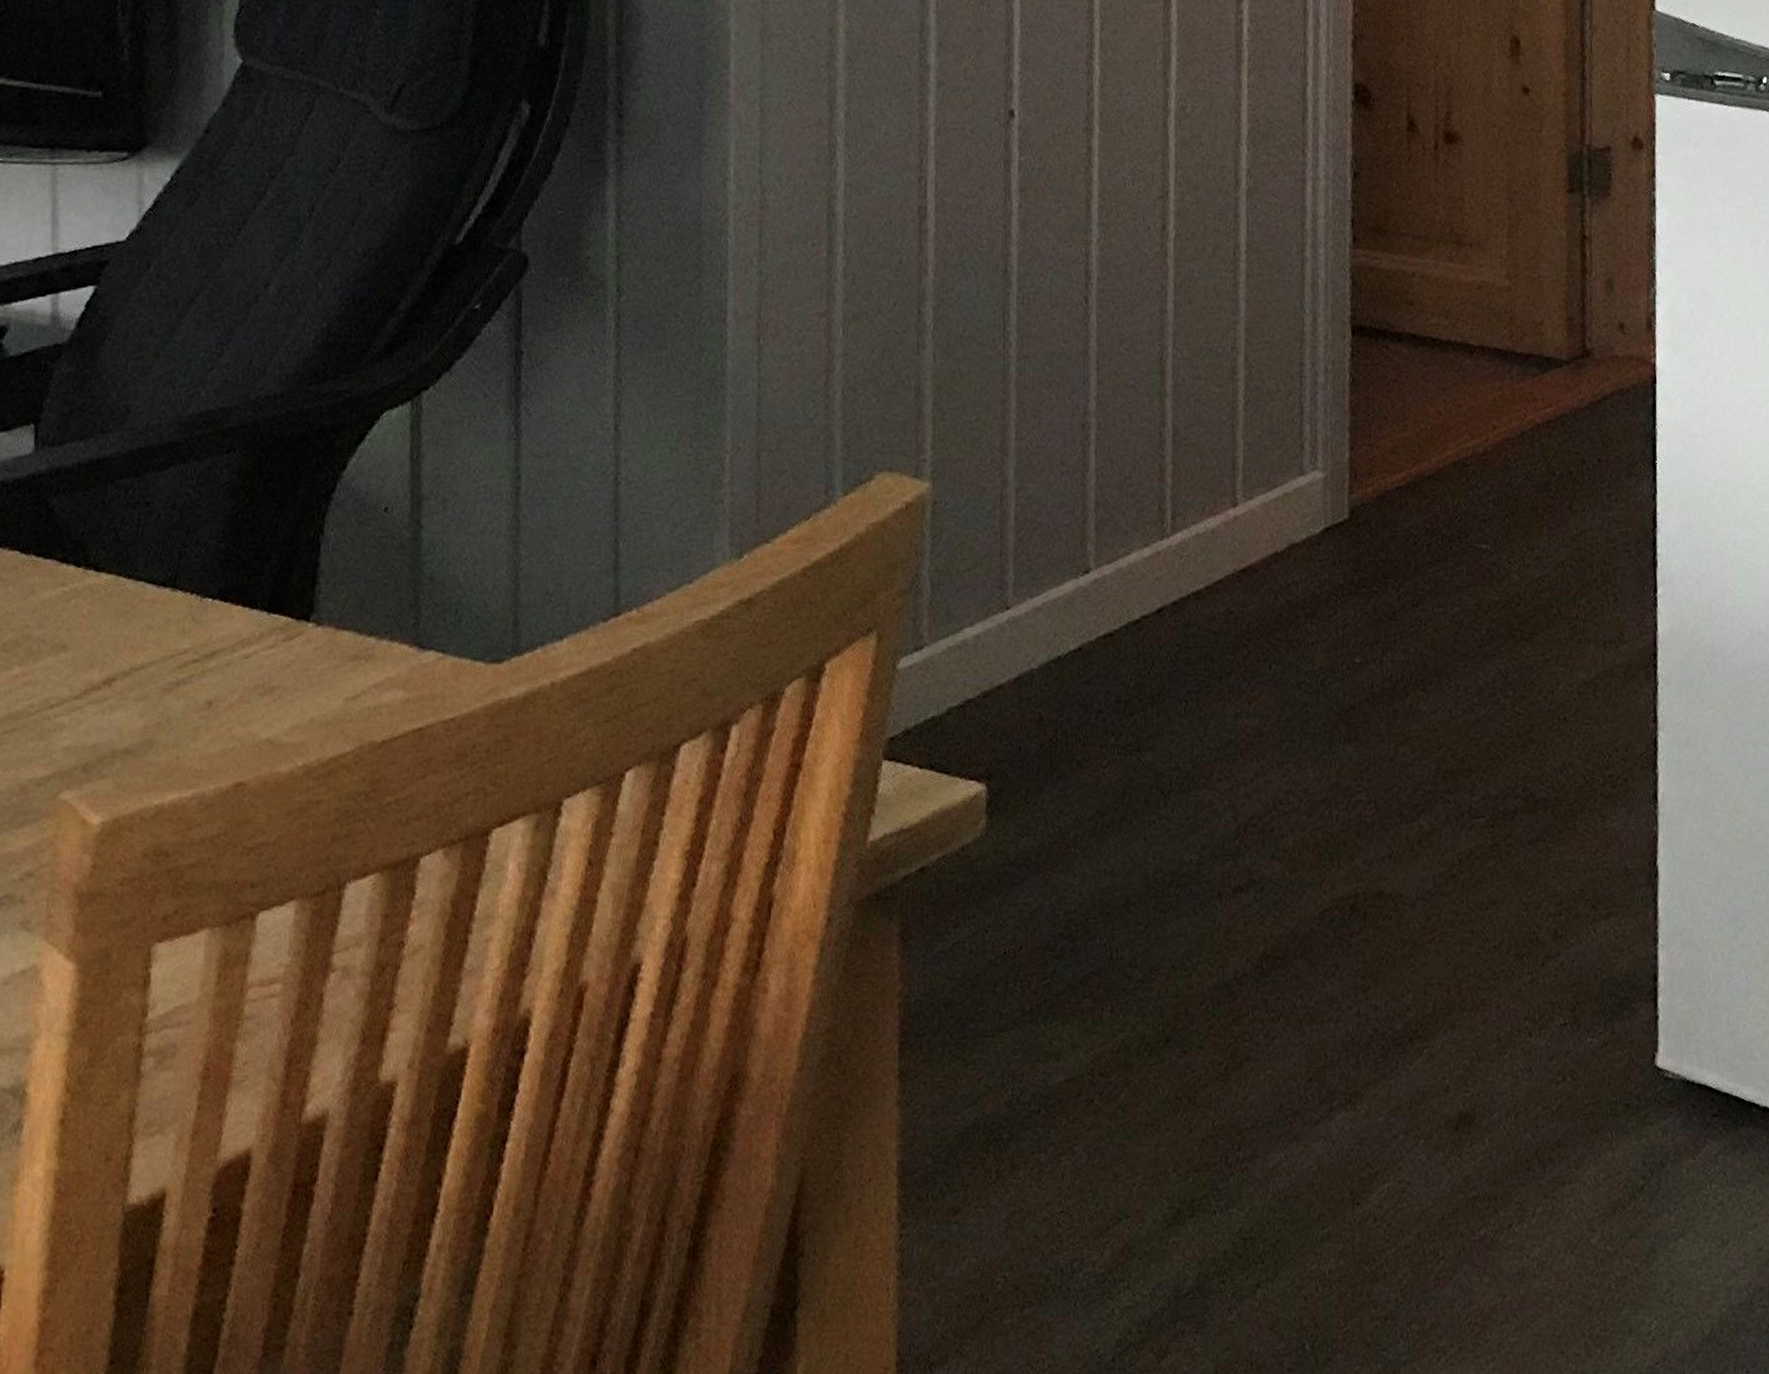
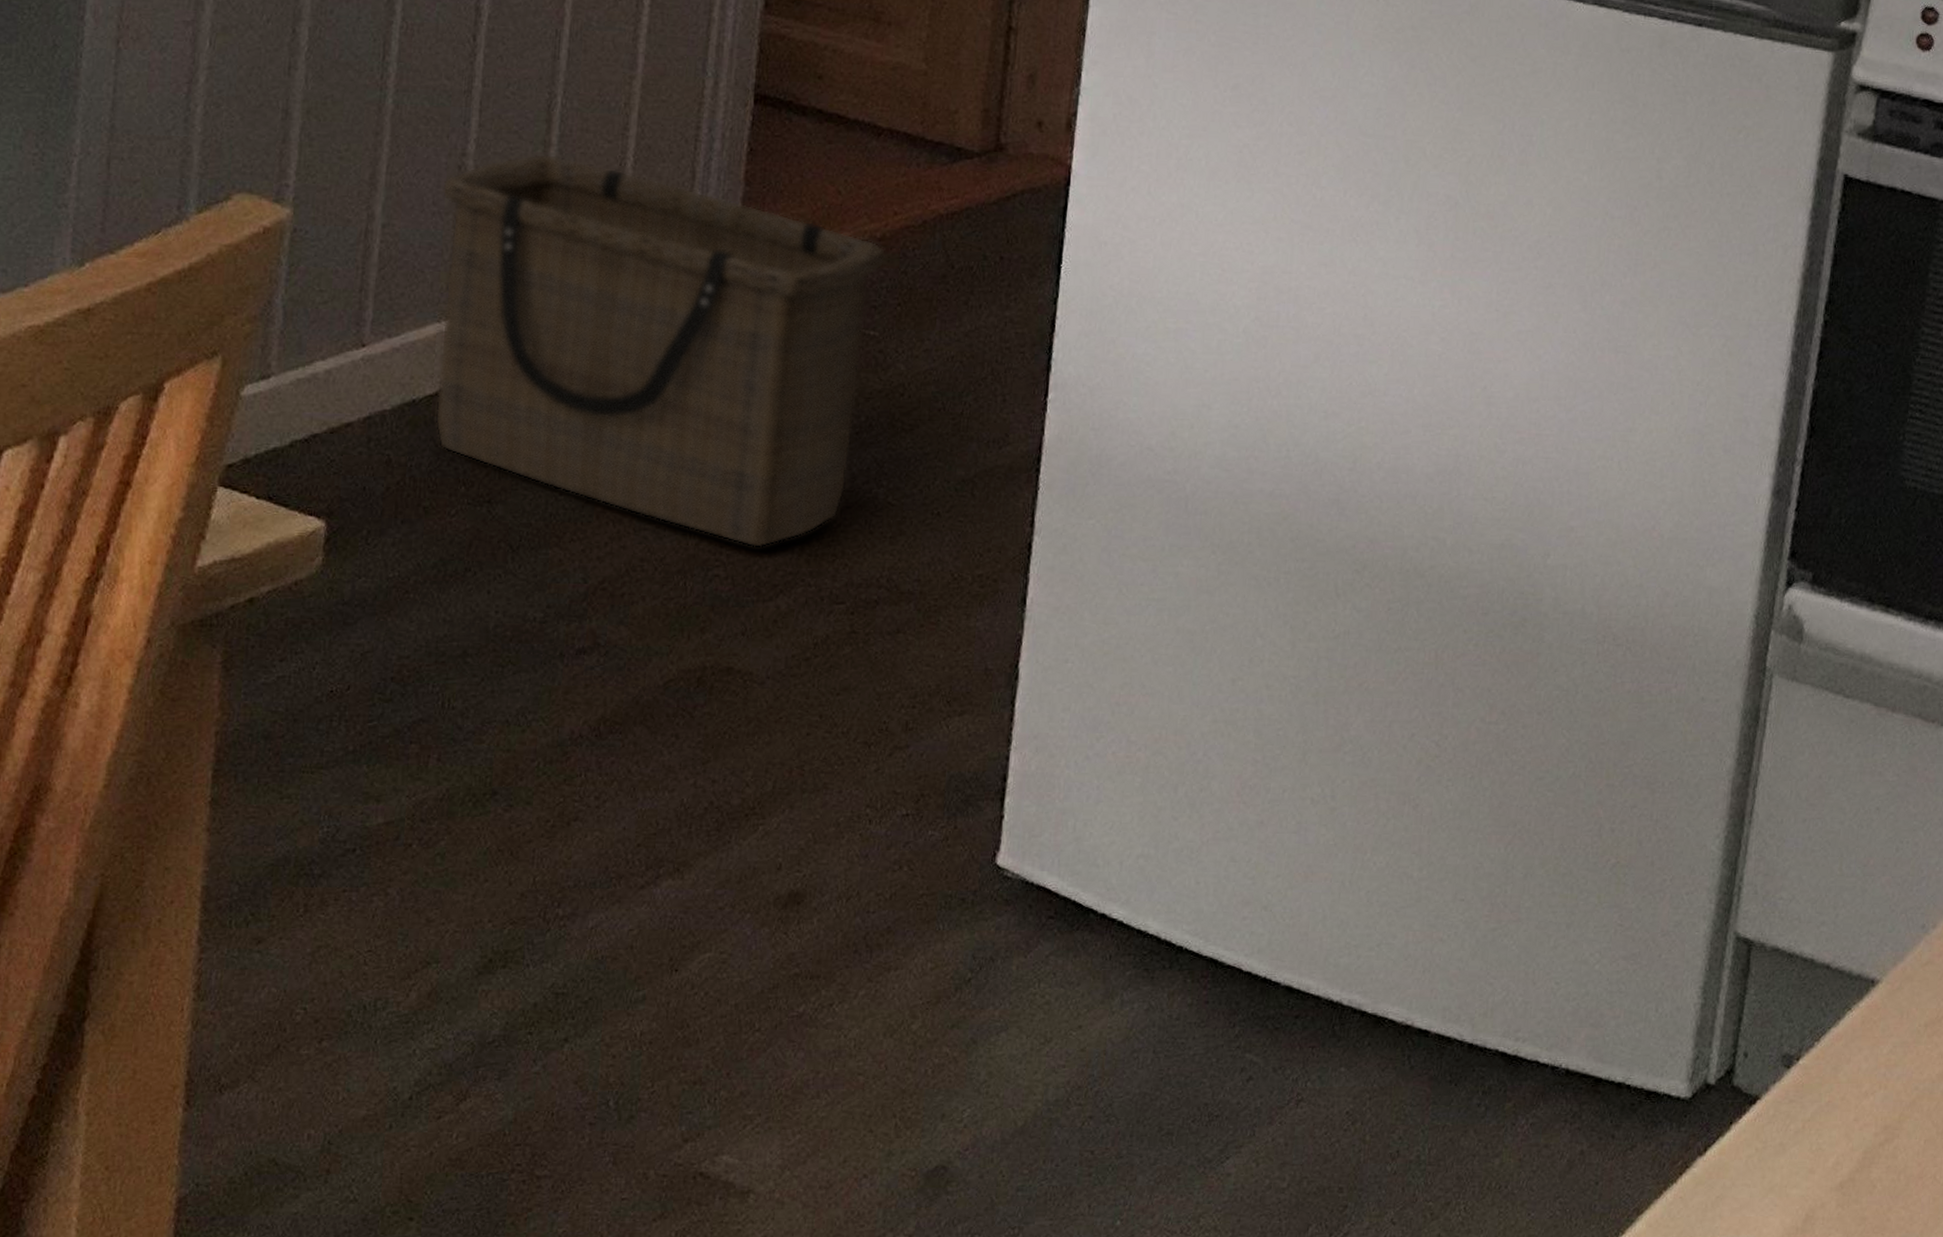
basket: none [1068,403,1490,771] -> present [435,153,886,549]

